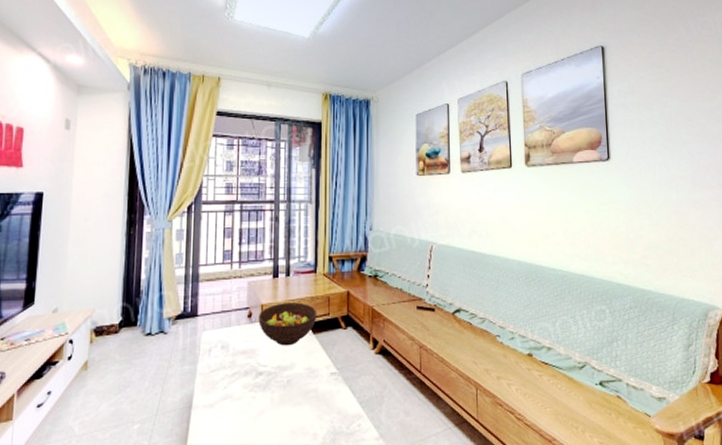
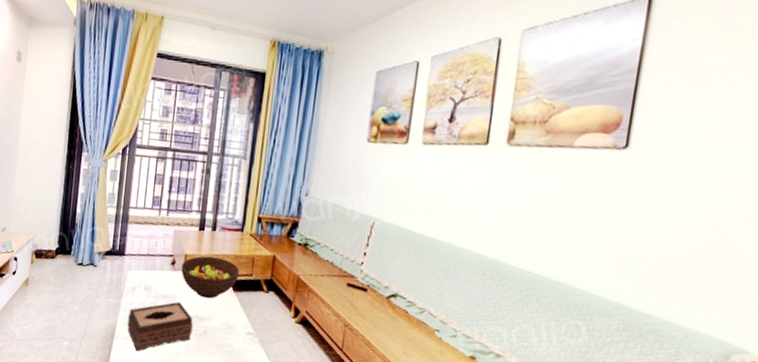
tissue box: none [206,355,276,419] -> present [127,301,193,352]

